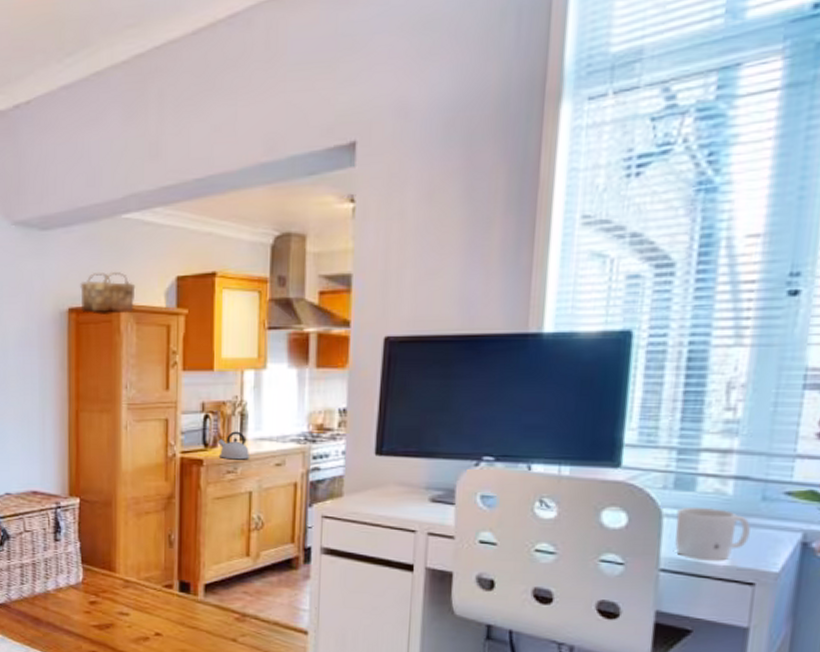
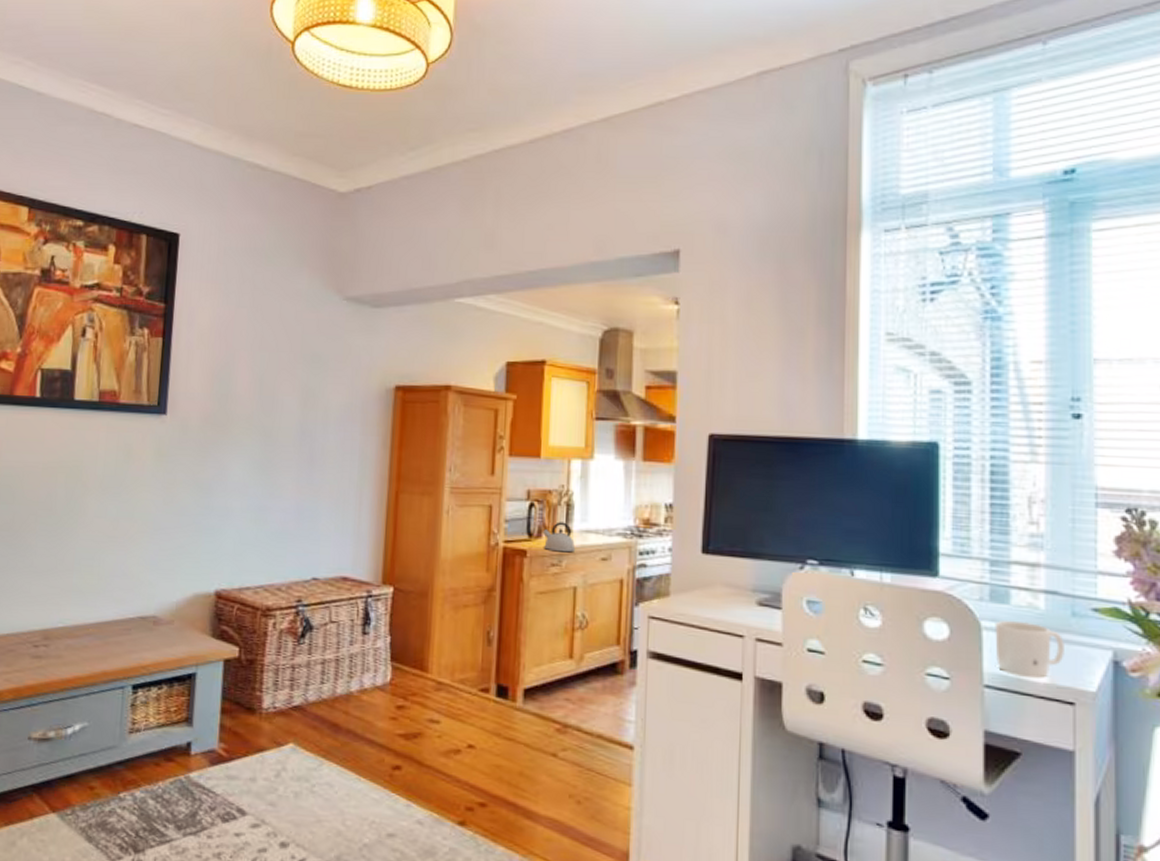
woven basket: present [80,271,136,316] -> none [408,351,465,396]

